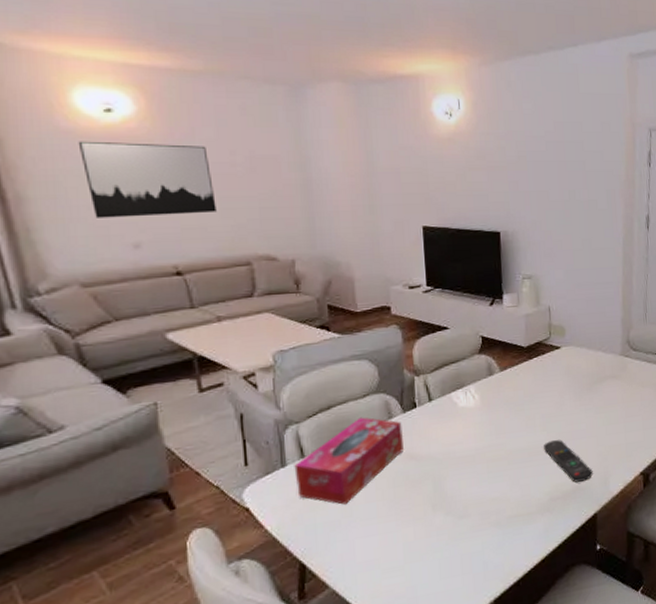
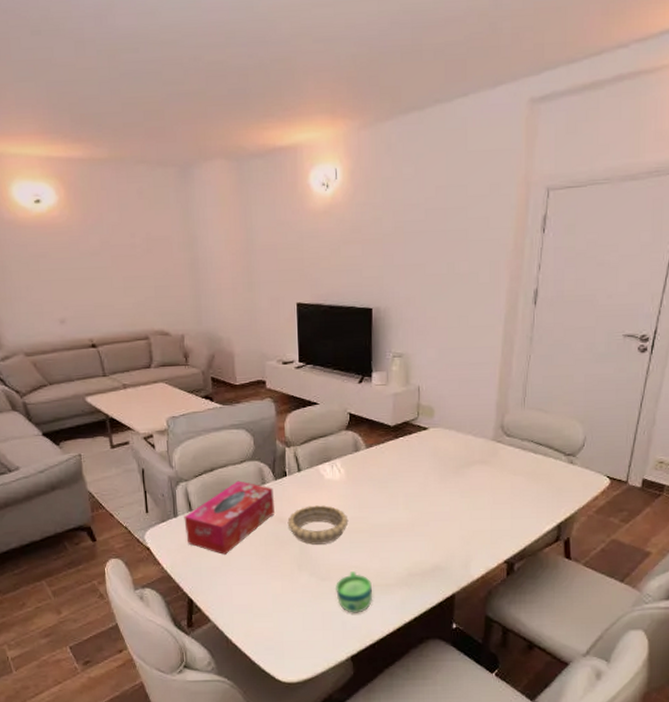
wall art: present [78,141,217,218] -> none [17,229,121,297]
decorative bowl: none [418,435,486,481] -> present [287,505,349,545]
cup: none [473,503,515,551] -> present [334,571,373,613]
remote control: present [544,439,593,483] -> none [405,519,454,562]

